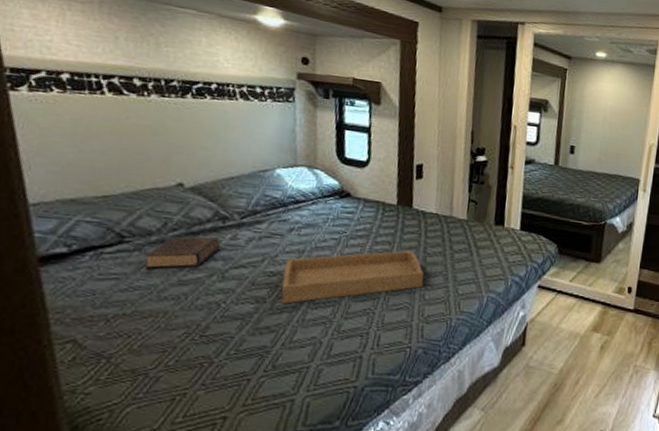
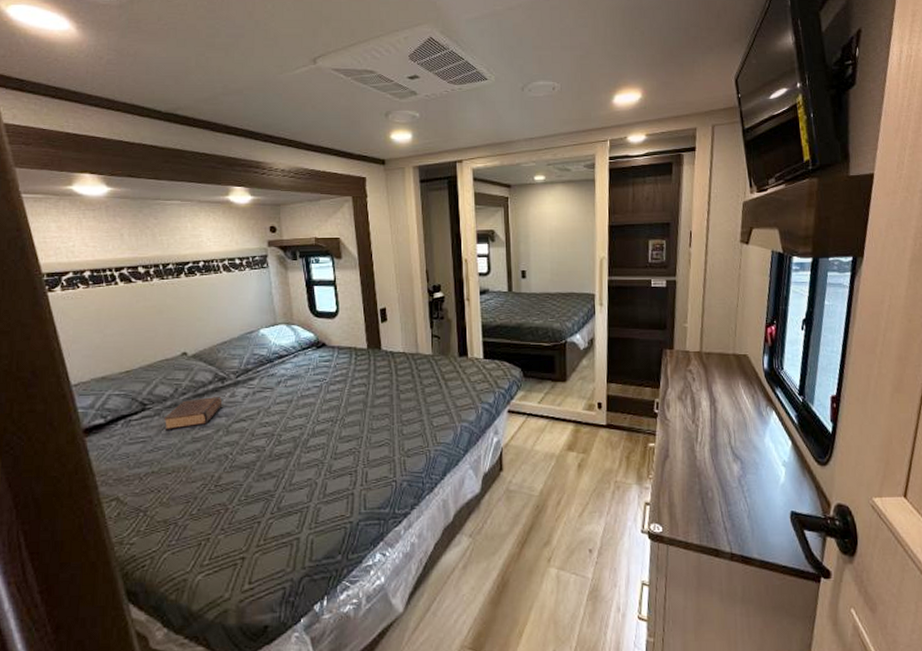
serving tray: present [281,250,424,304] -> none [277,389,400,450]

